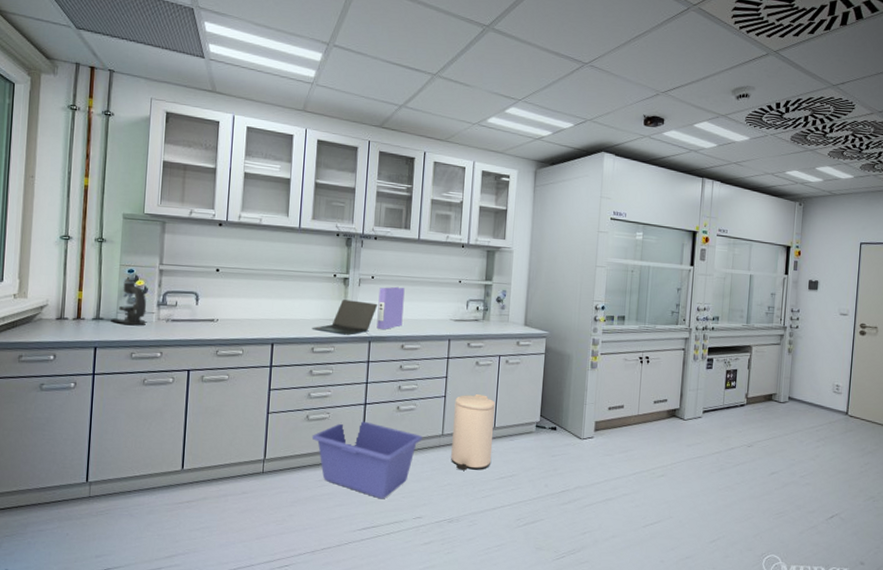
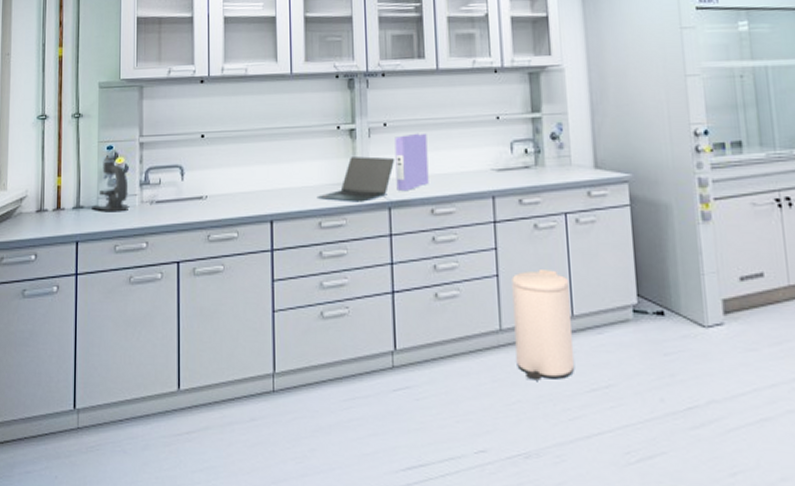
storage bin: present [311,419,422,499] -> none [329,314,473,425]

